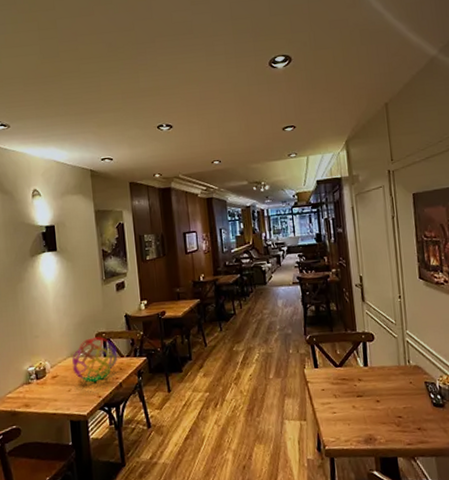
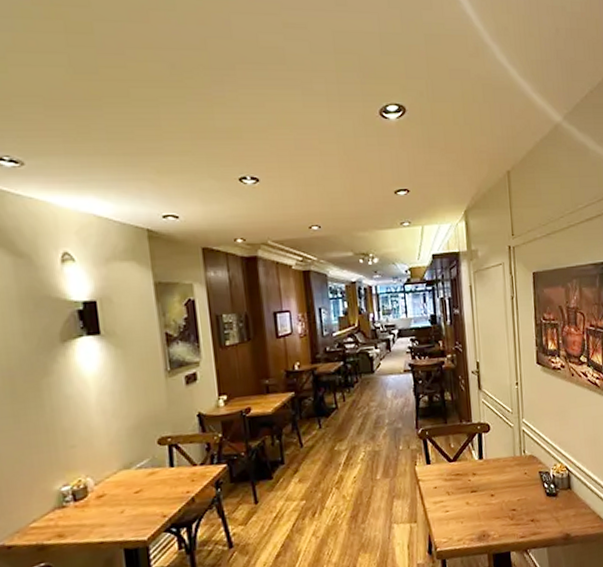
decorative orb: present [72,336,117,383] -> none [125,441,188,501]

